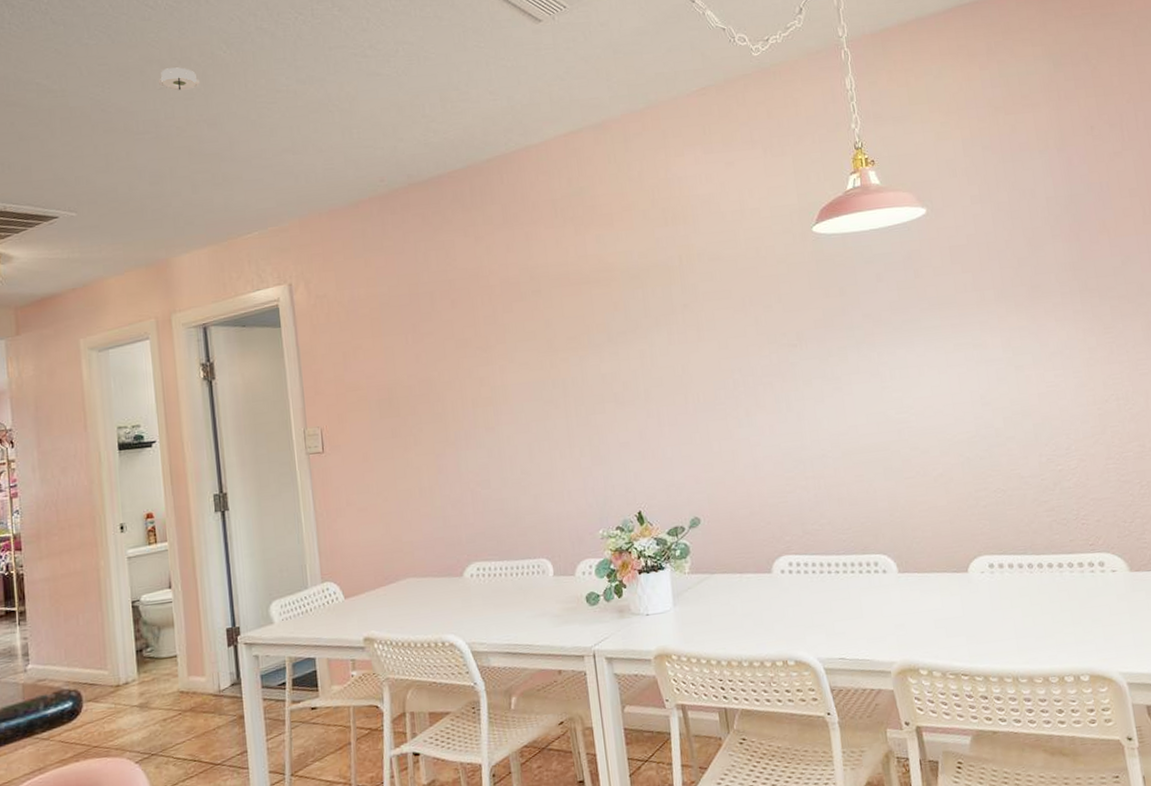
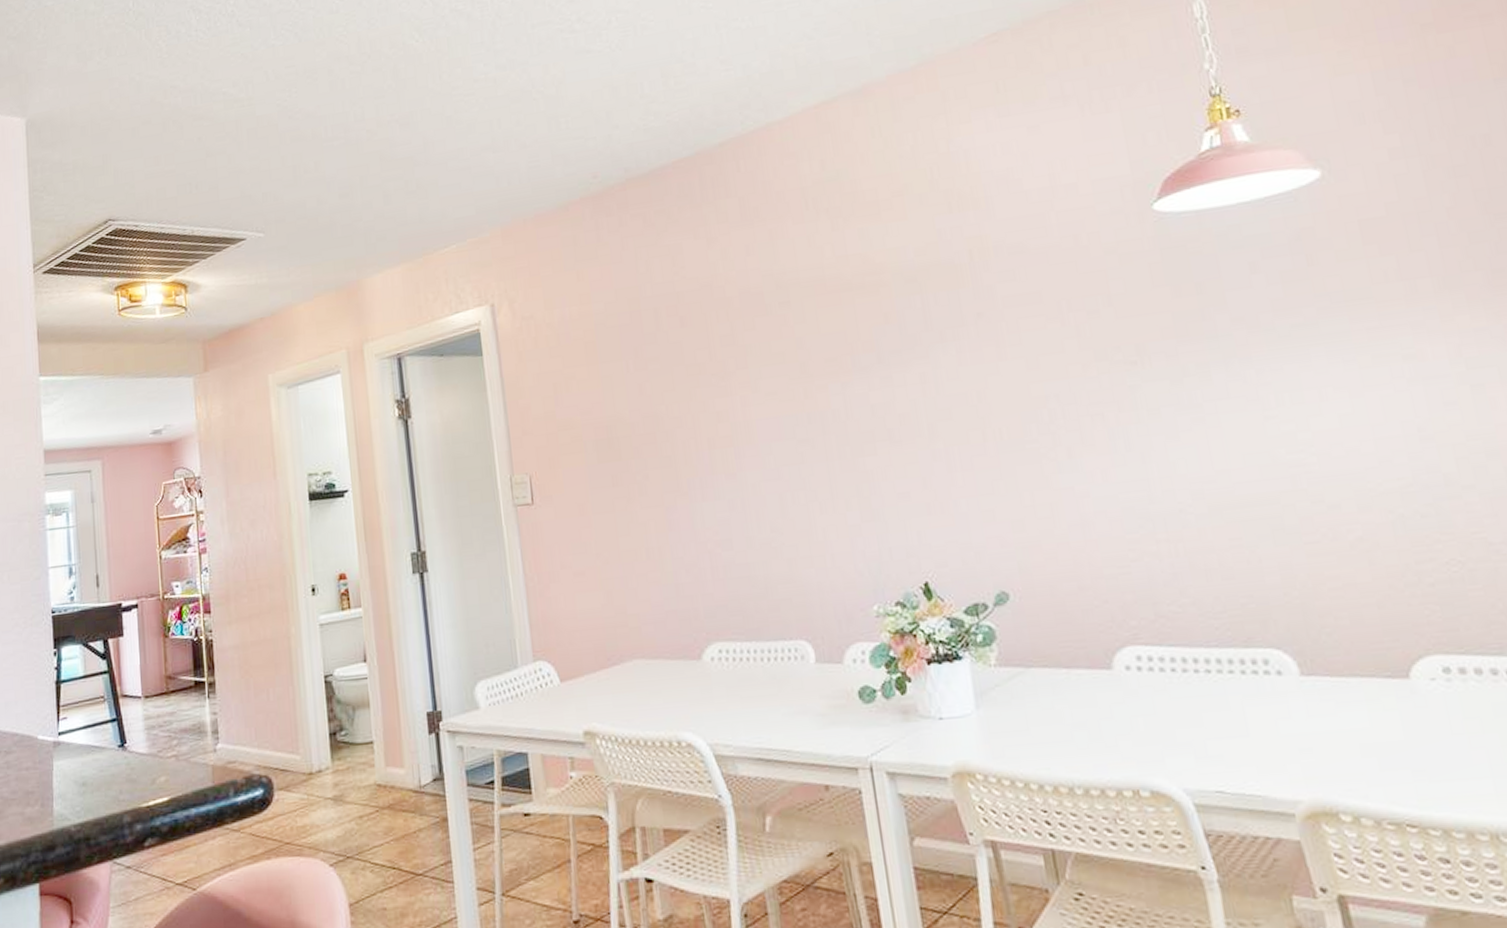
smoke detector: present [157,67,201,91] -> none [346,62,392,90]

